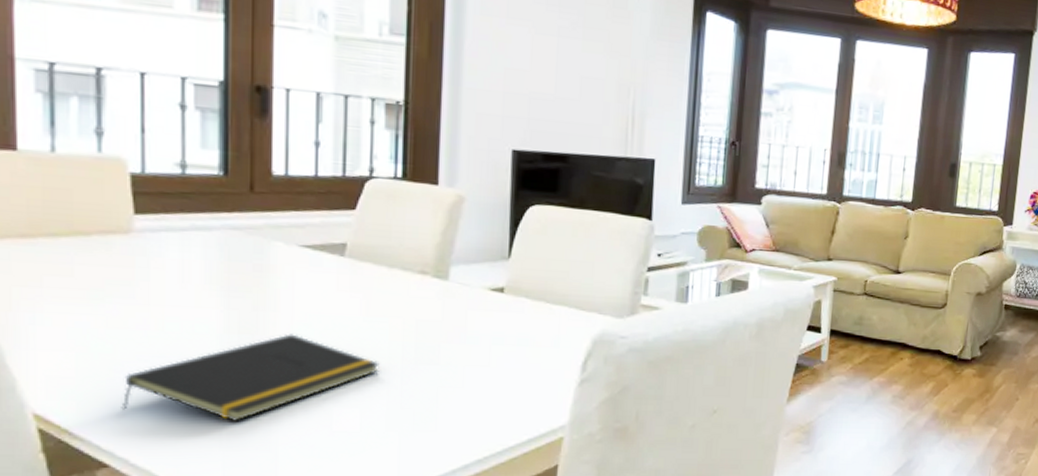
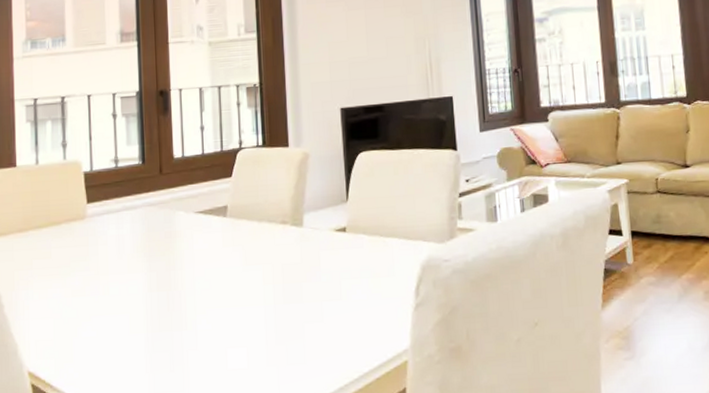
notepad: present [121,334,380,423] -> none [83,287,258,368]

